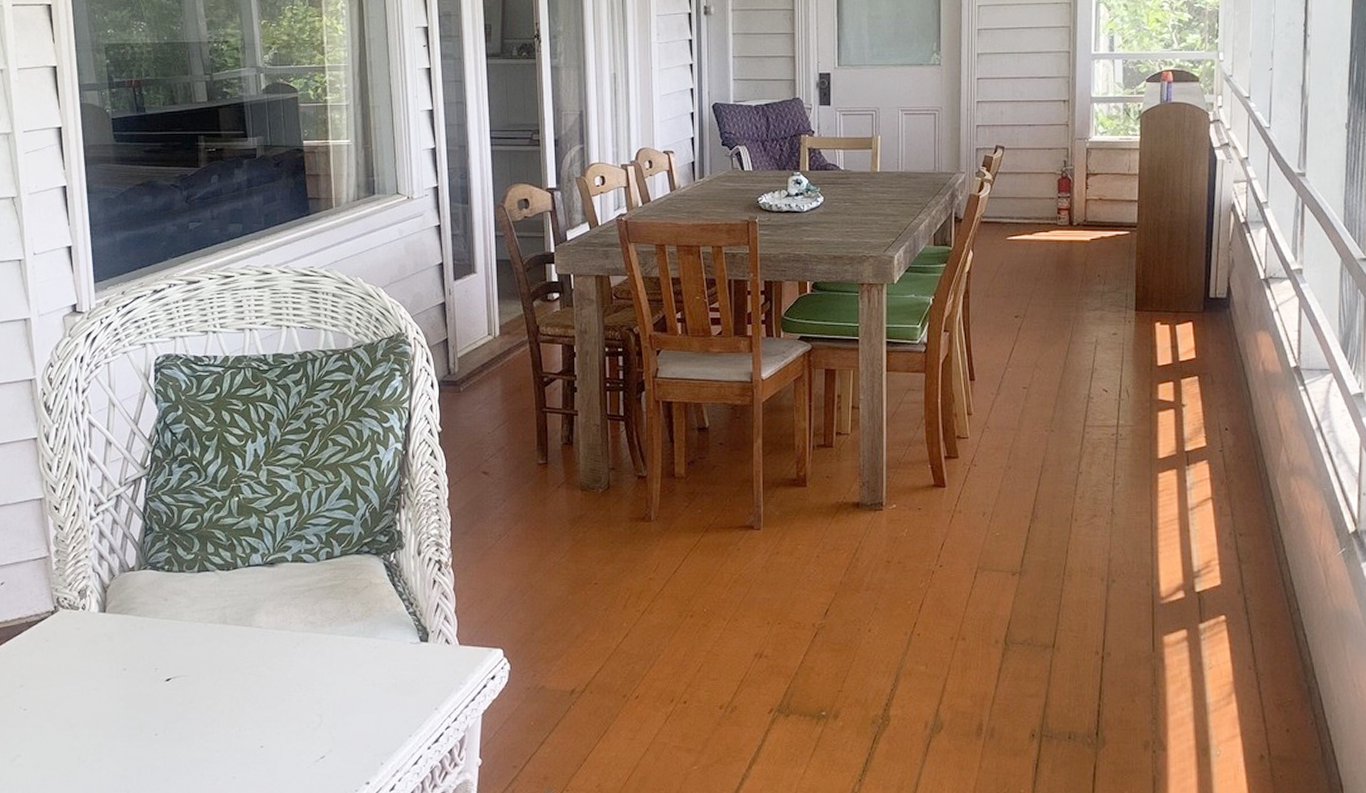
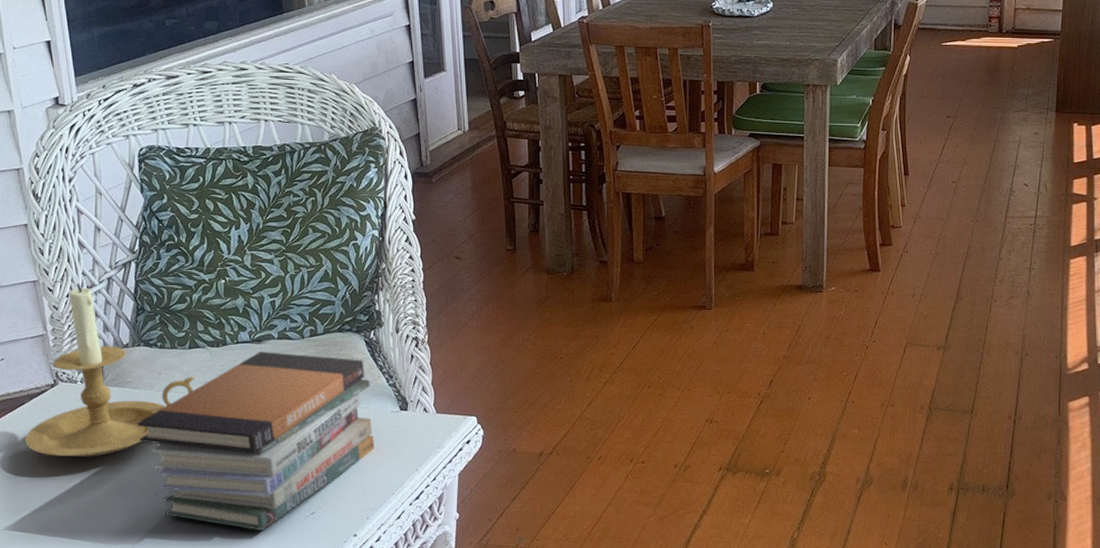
candle holder: none [20,500,203,692] -> present [25,283,195,457]
book stack: none [139,576,392,777] -> present [137,352,375,531]

